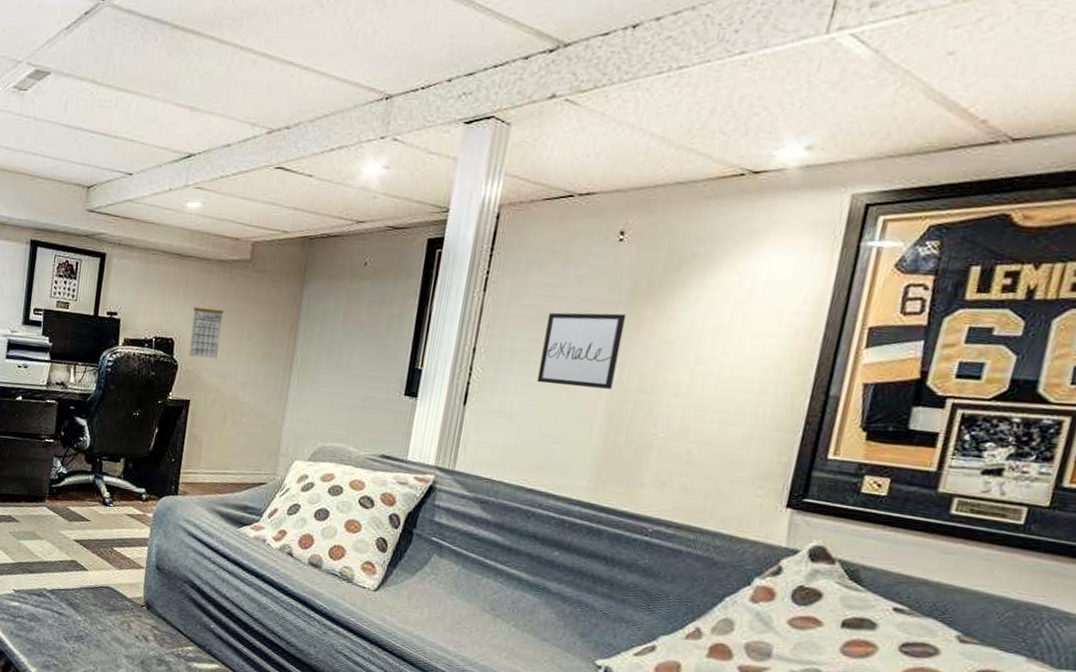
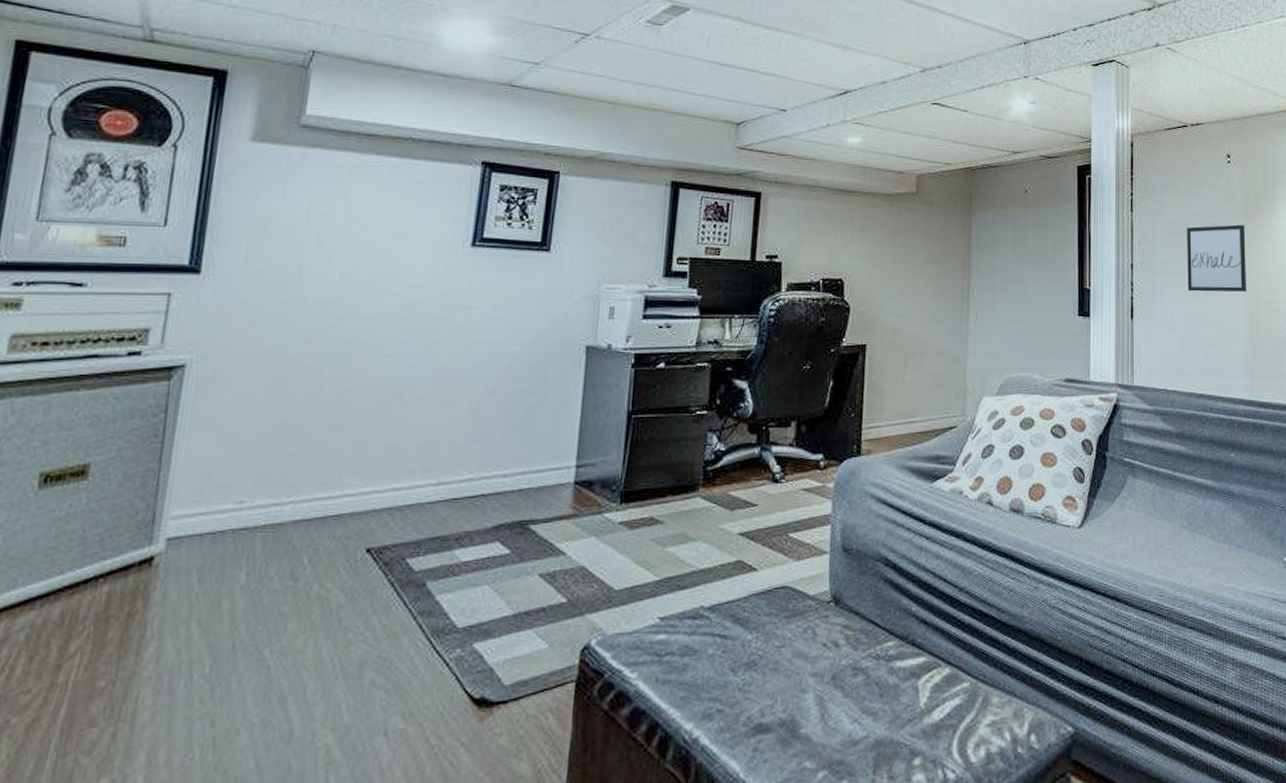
calendar: present [189,301,224,359] -> none [861,237,894,297]

